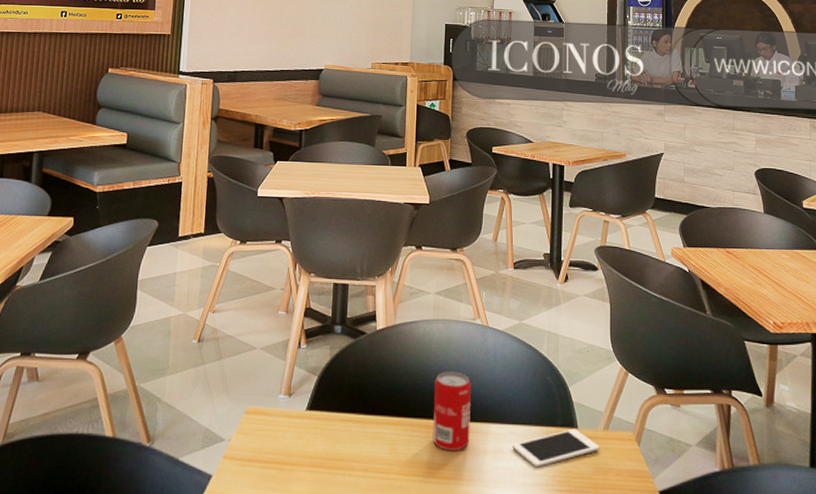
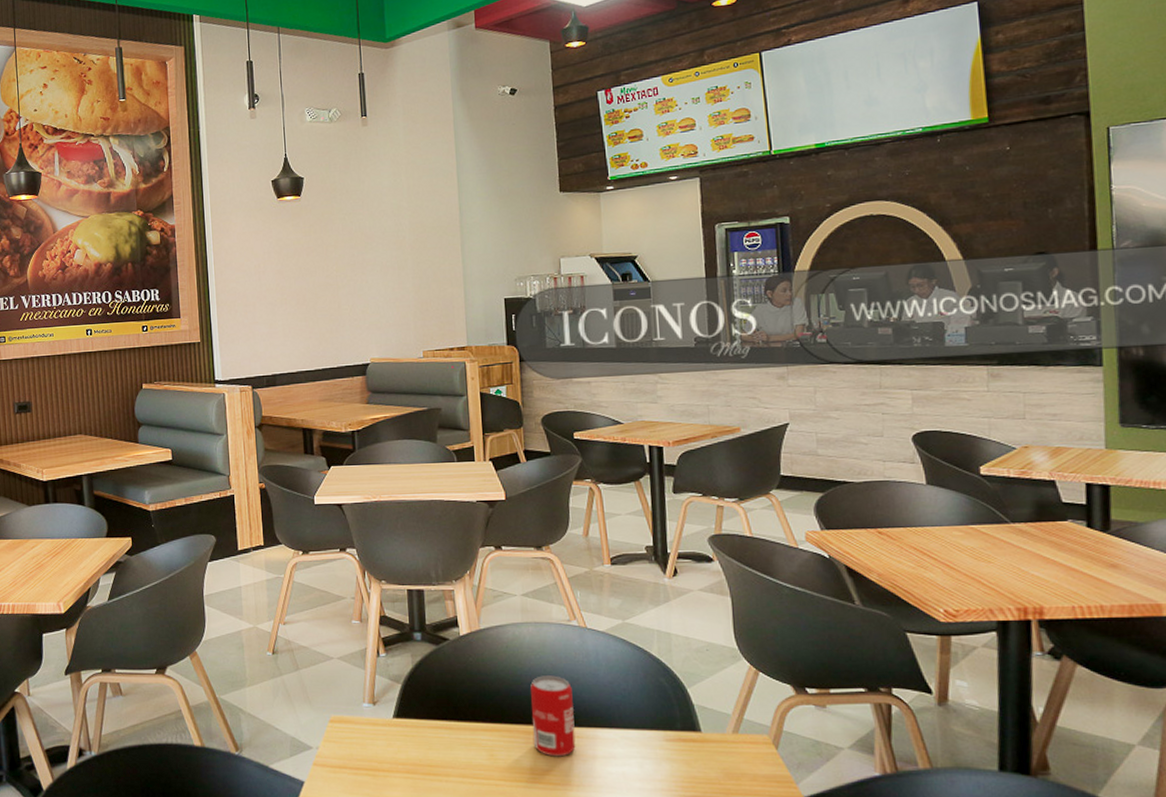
cell phone: present [512,428,600,467] -> none [625,732,730,773]

